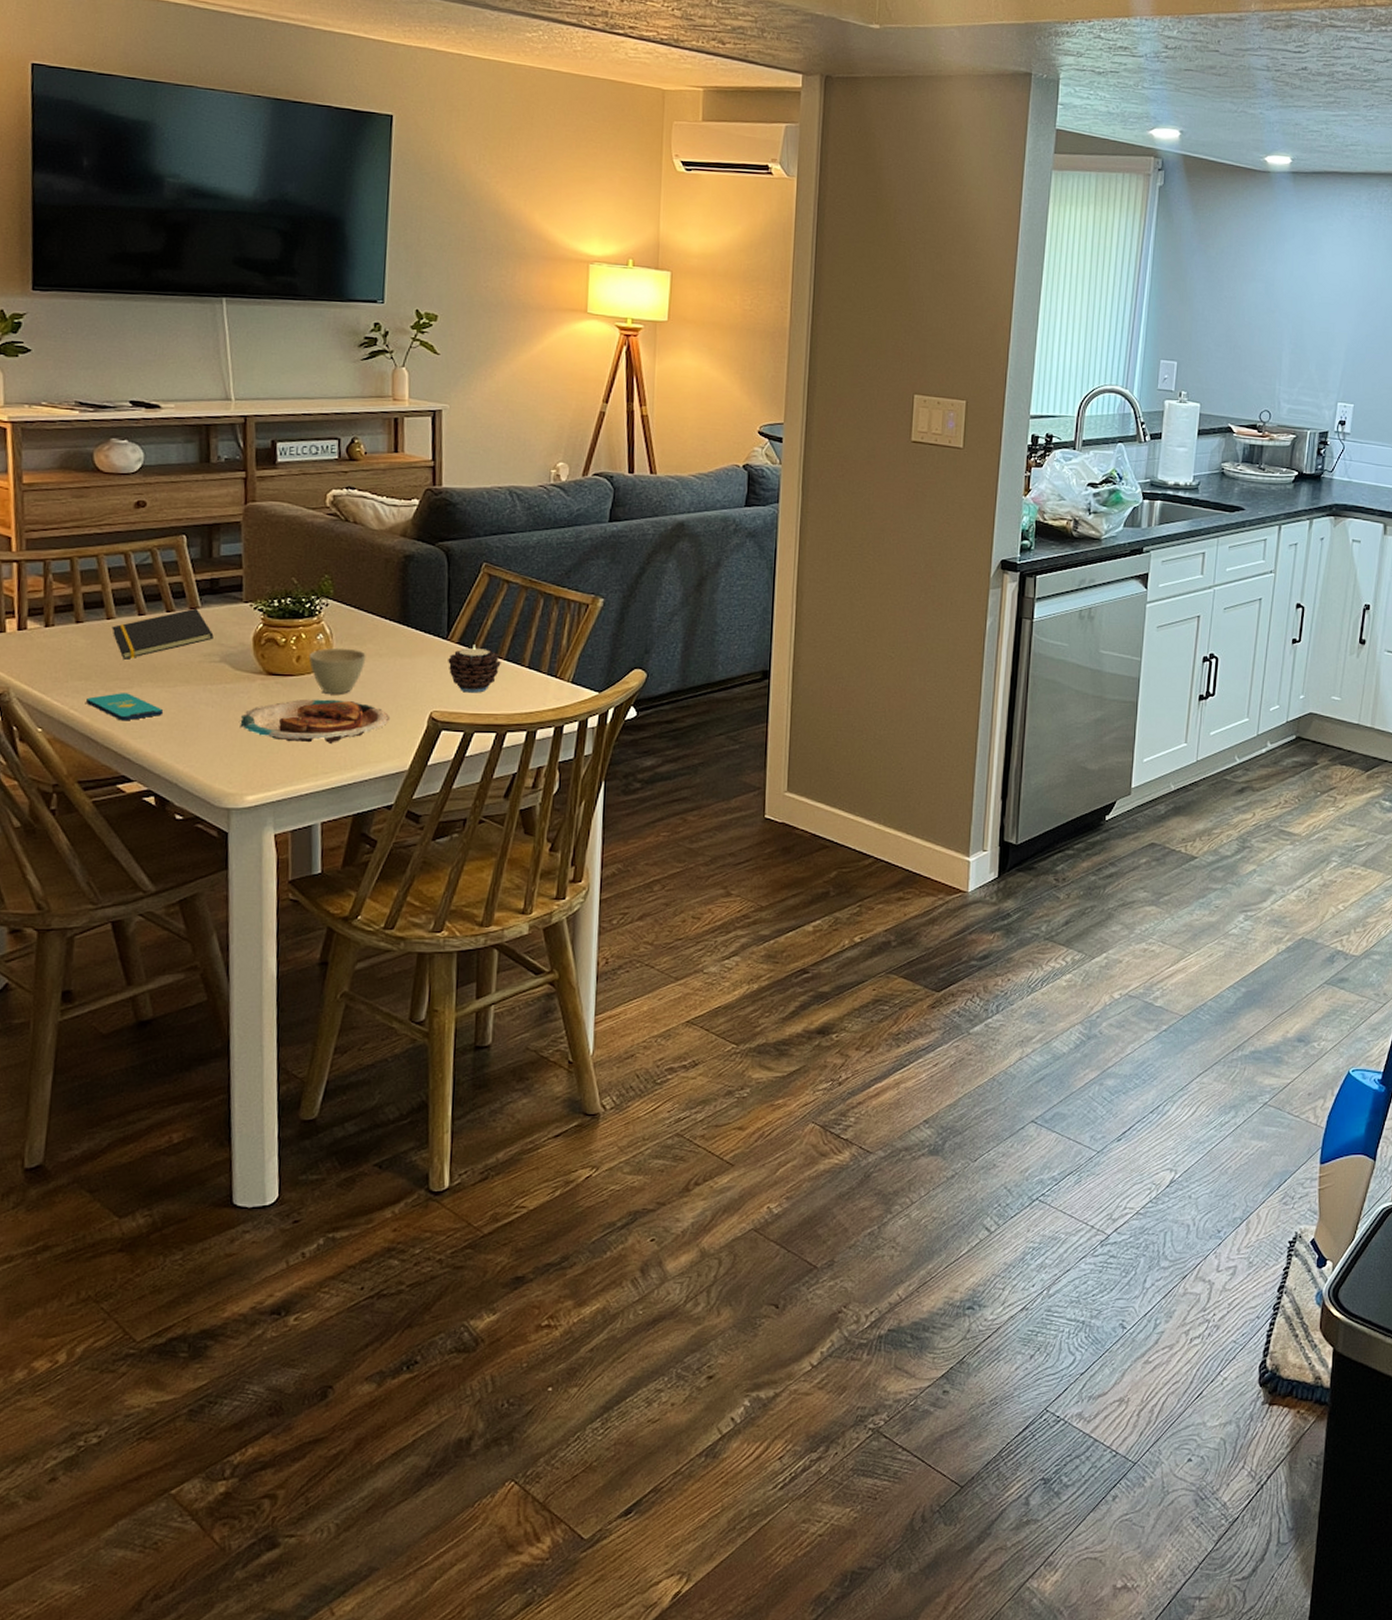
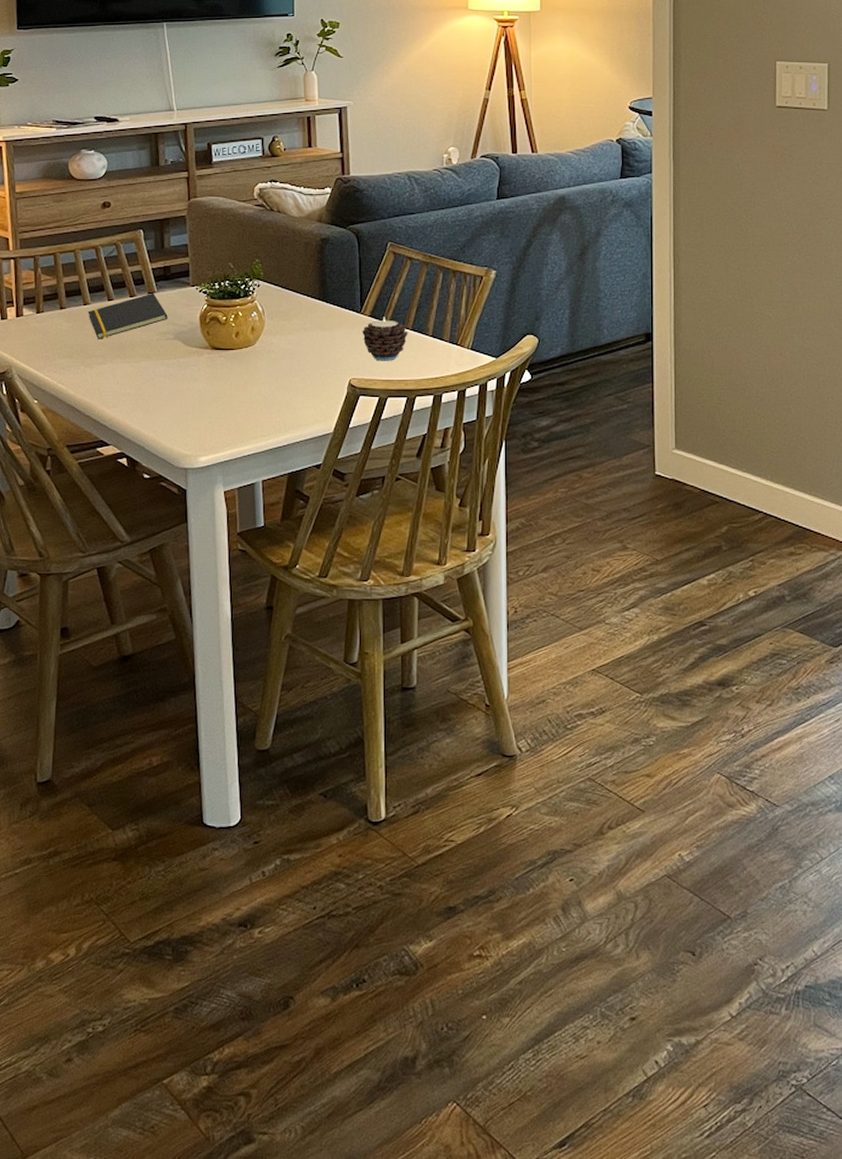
smartphone: present [86,693,164,721] -> none [71,368,131,393]
plate: present [240,699,391,743] -> none [192,370,316,409]
cup: present [308,647,366,694] -> none [245,323,293,365]

